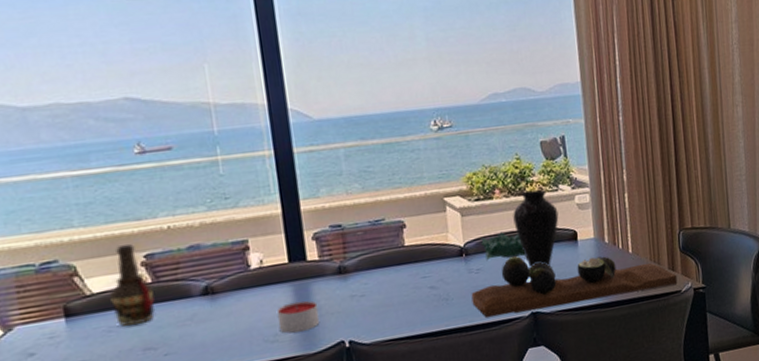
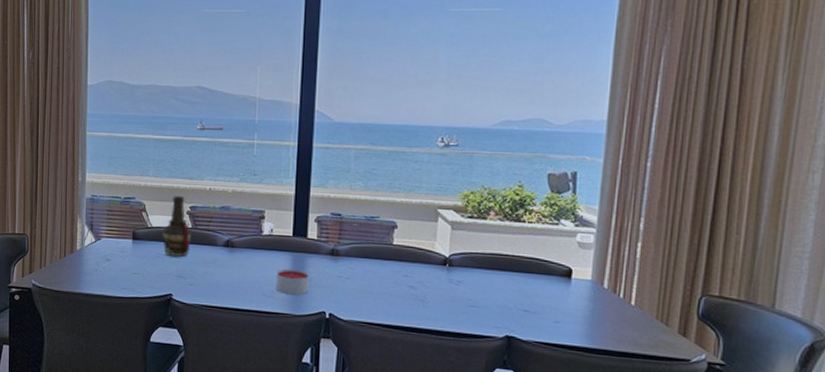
decorative tray: present [471,256,678,319] -> none [447,278,688,352]
decorative bowl: present [481,232,526,260] -> none [466,252,512,280]
vase: present [513,189,559,269] -> none [504,218,555,297]

